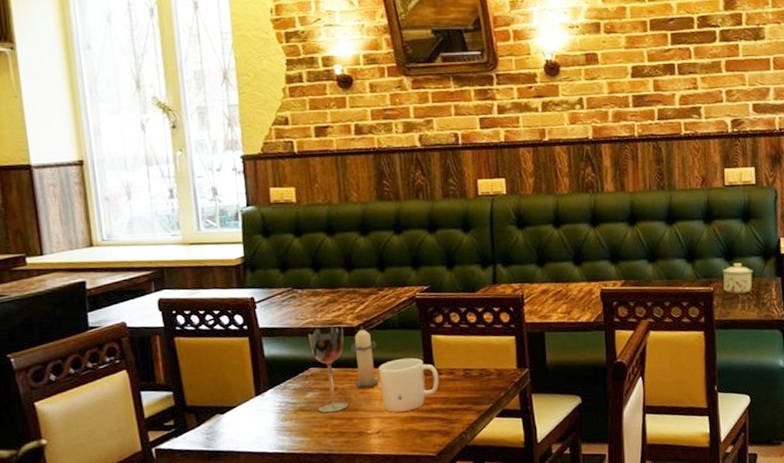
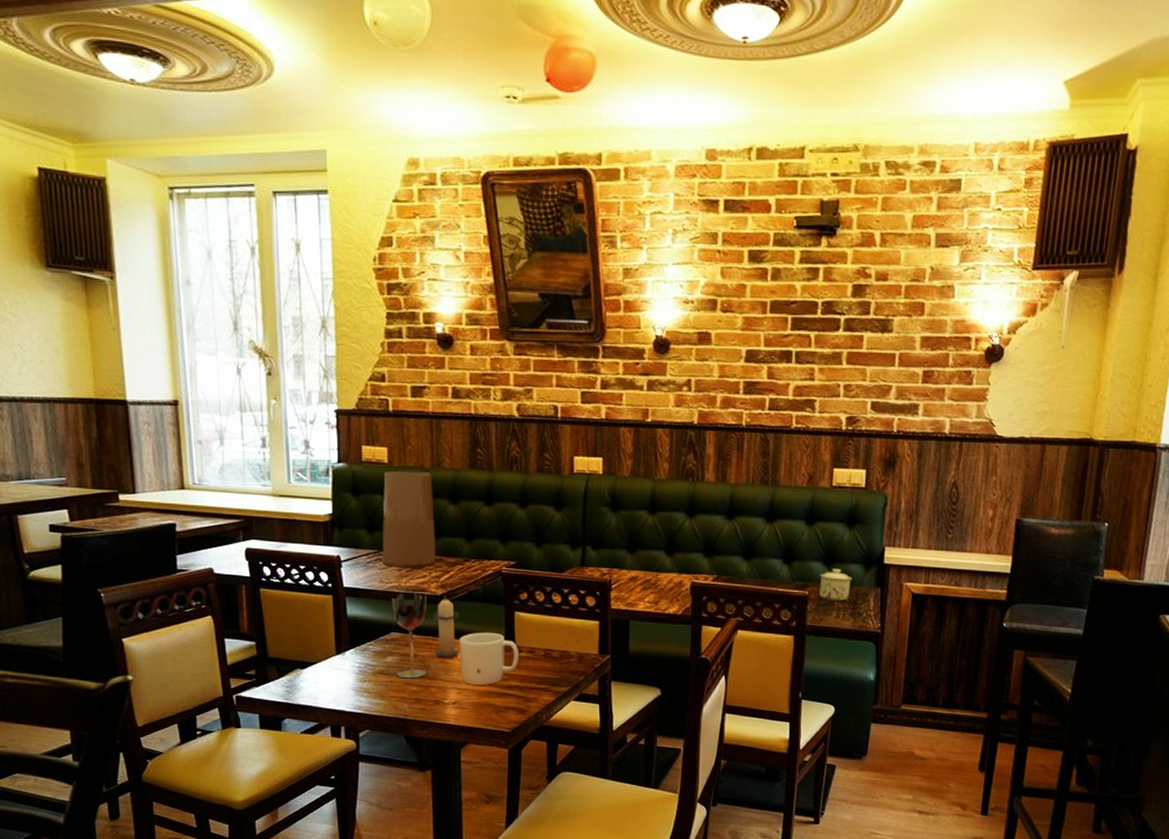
vase: none [293,207,350,304] -> present [382,471,436,568]

